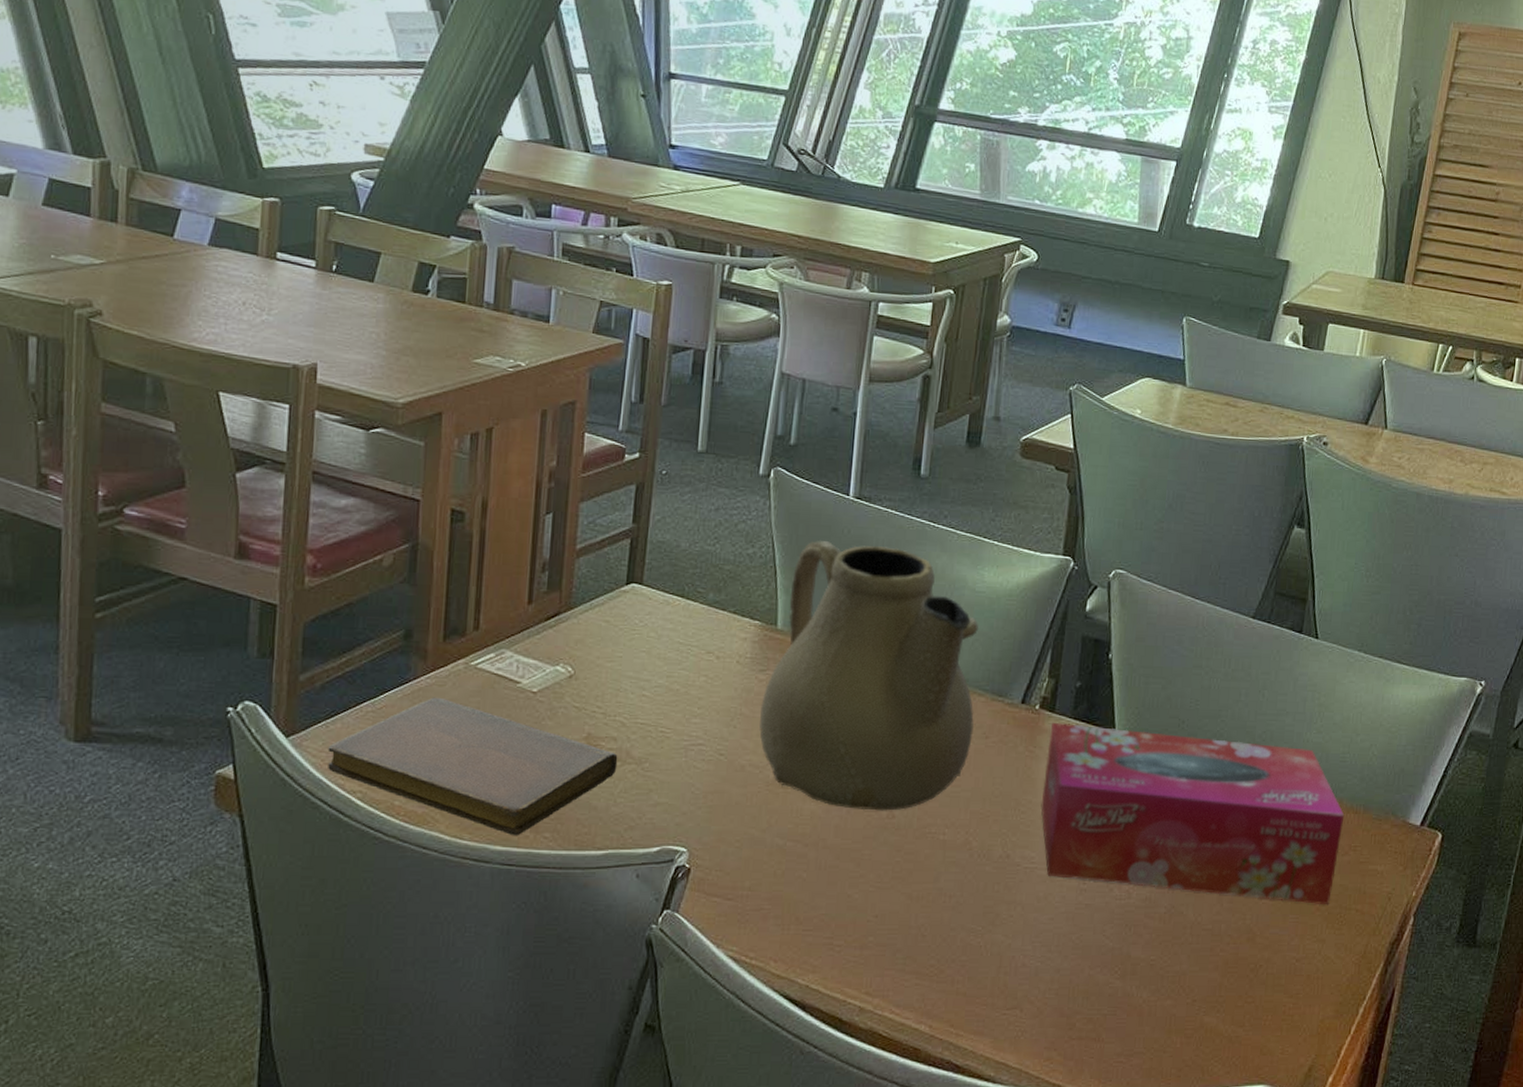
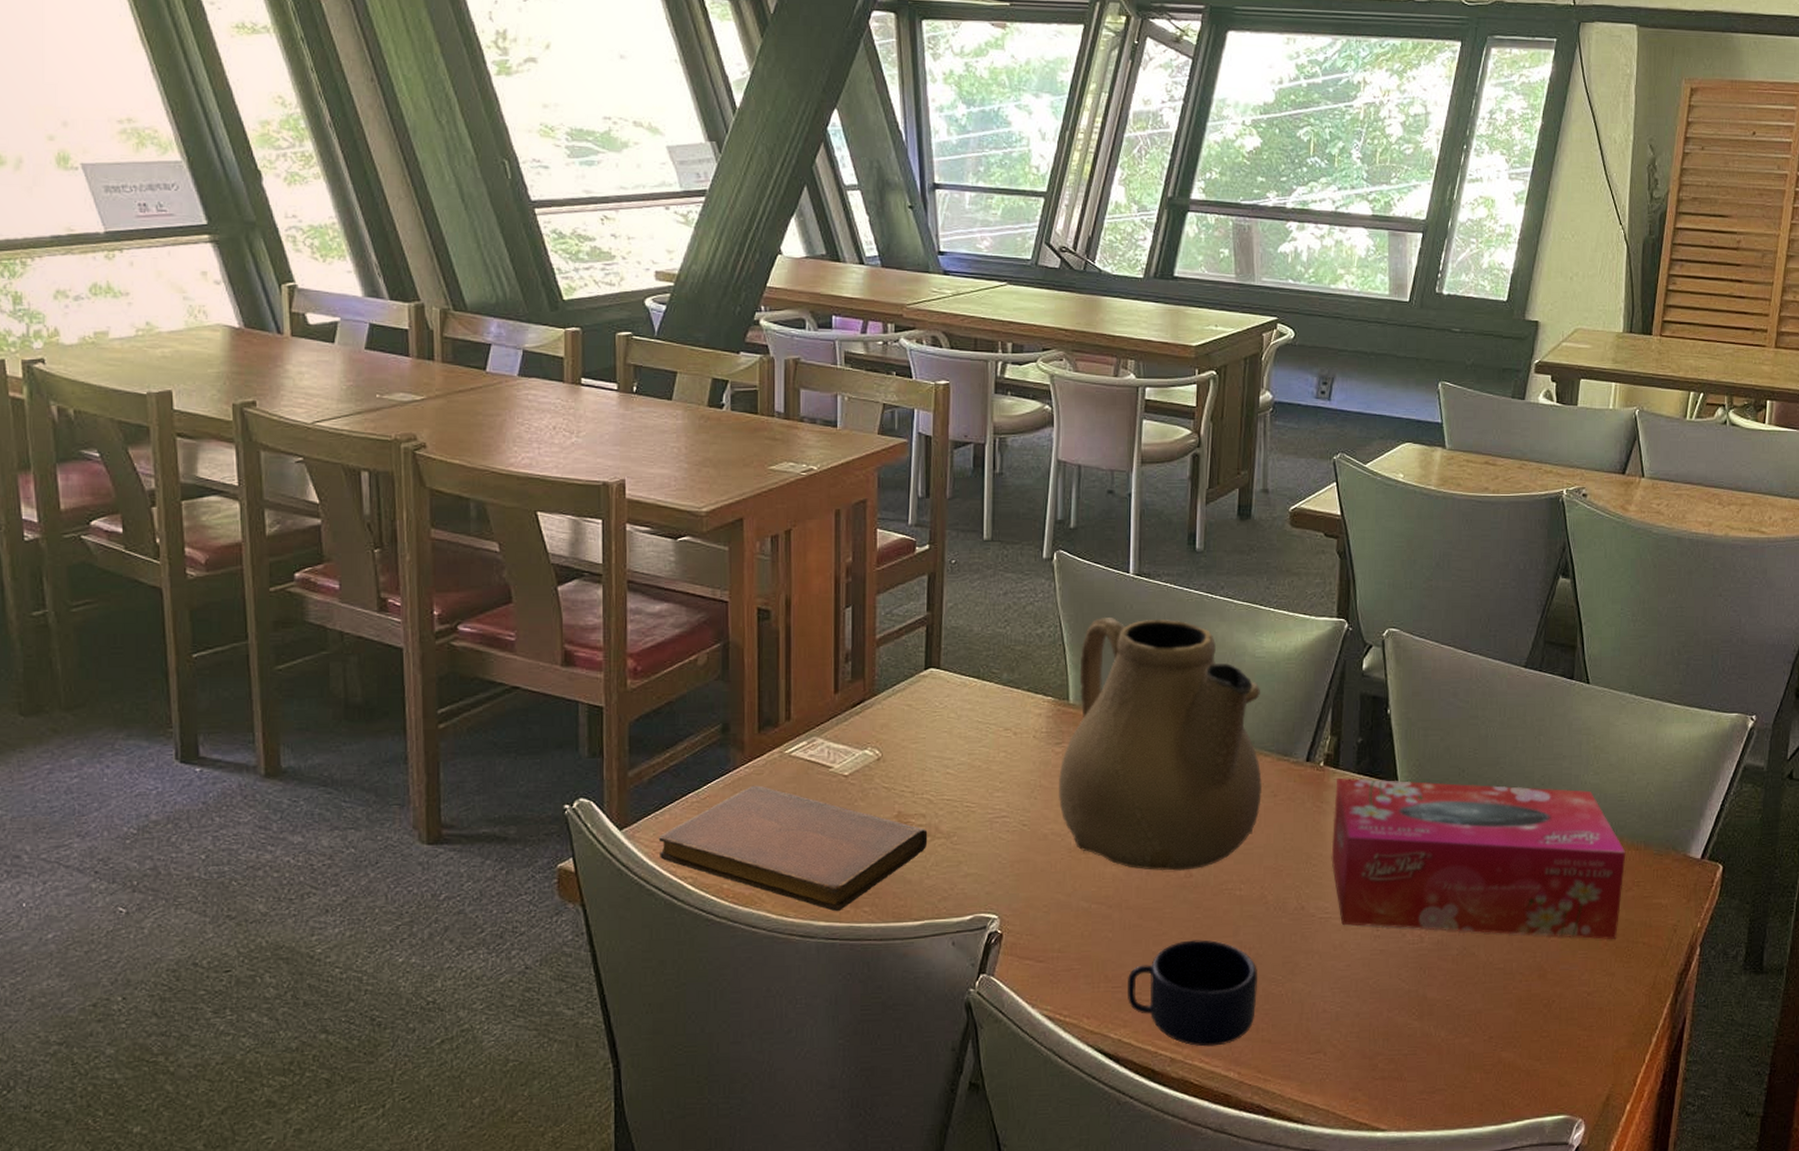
mug: none [818,884,957,997] -> present [1128,939,1257,1047]

